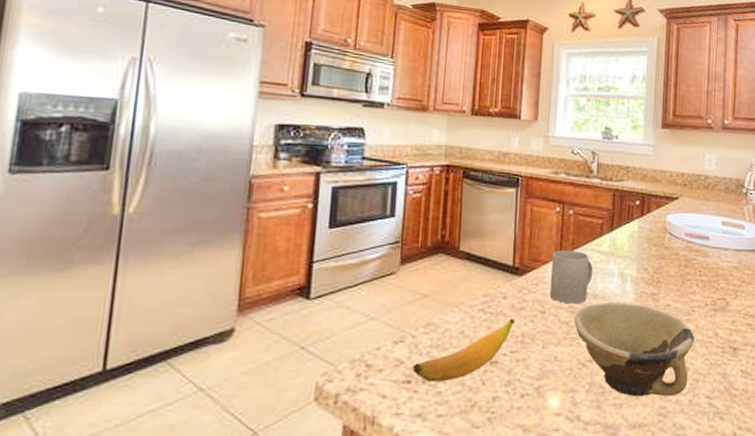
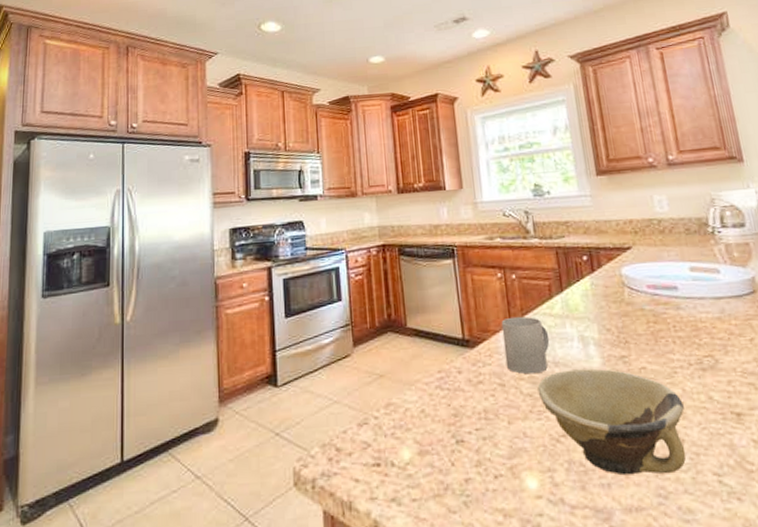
banana: present [412,319,516,382] -> none [379,394,475,465]

